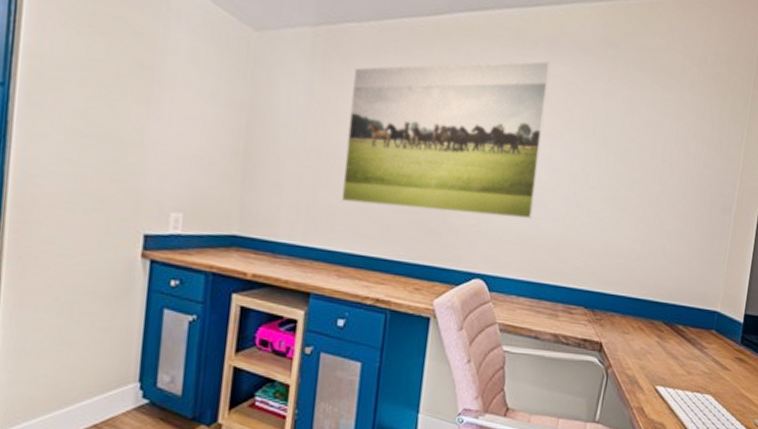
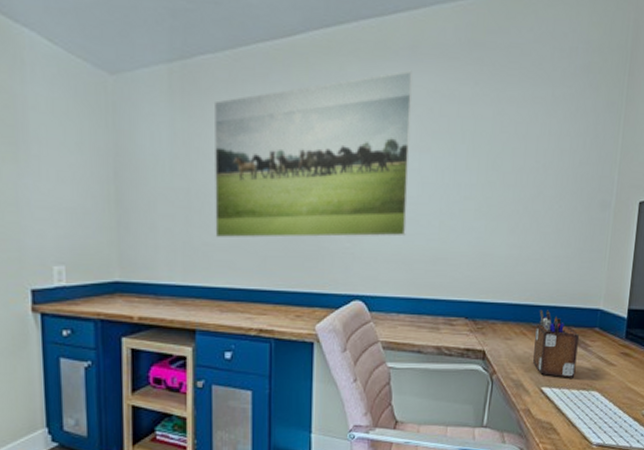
desk organizer: none [649,306,696,379] -> present [533,310,579,378]

